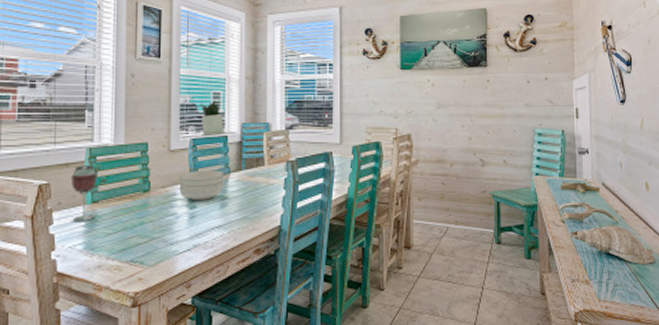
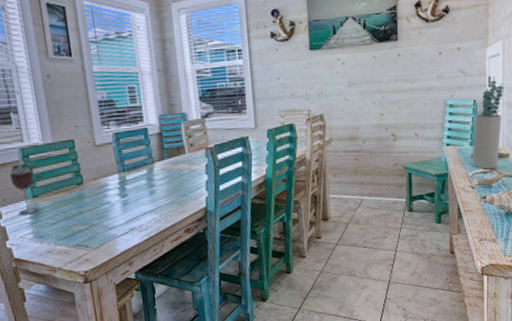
bowl: present [179,170,224,201] -> none [107,160,151,190]
planter: present [201,100,226,137] -> none [117,95,146,131]
vase: none [561,108,592,203] -> present [472,76,504,170]

